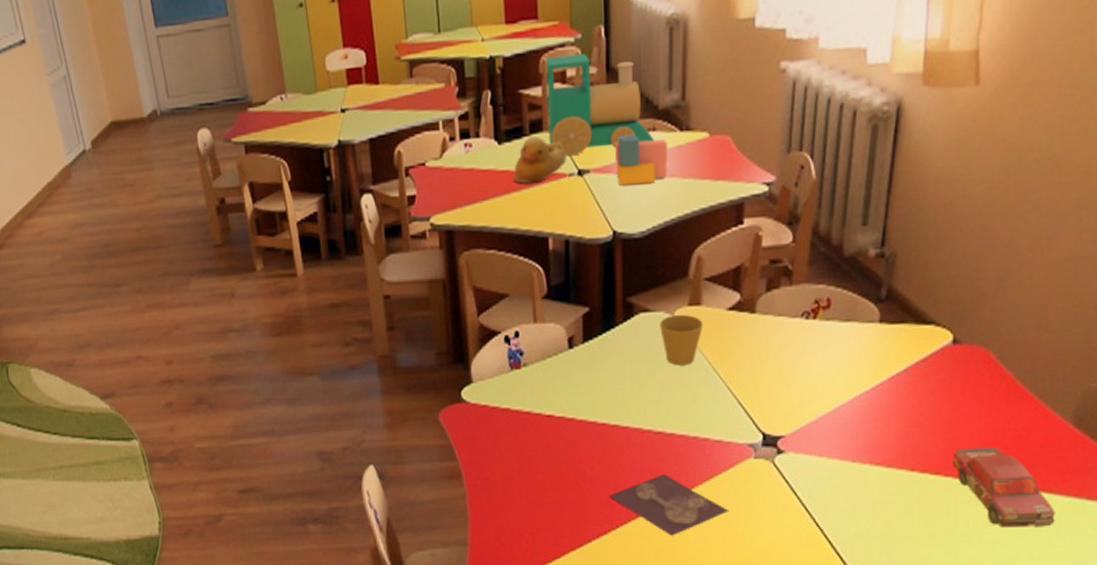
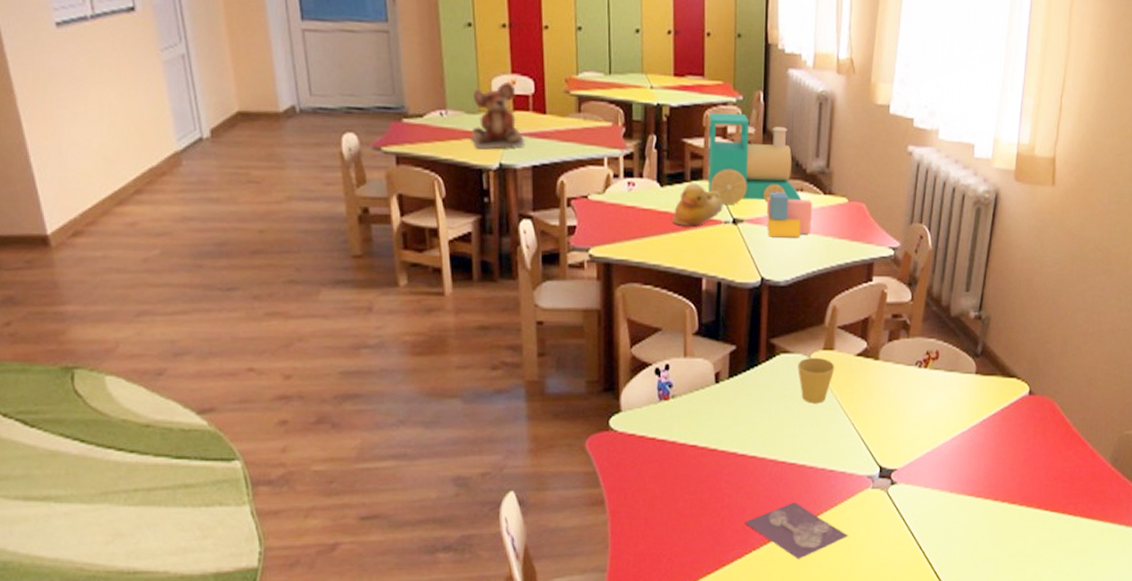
stuffed animal: none [309,56,360,129] -> present [471,81,524,149]
toy car: present [951,448,1055,528] -> none [1024,482,1097,549]

